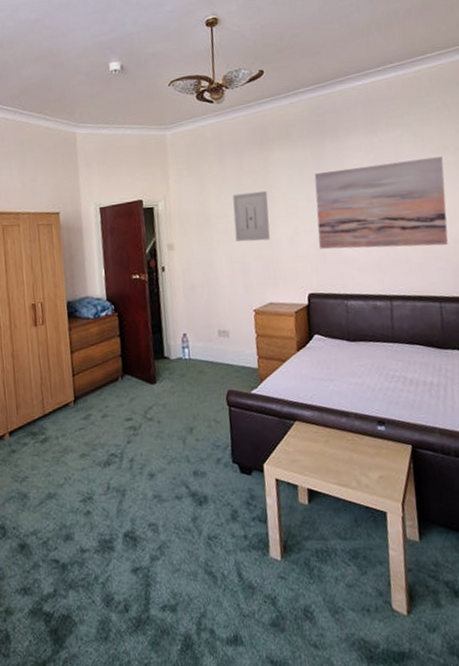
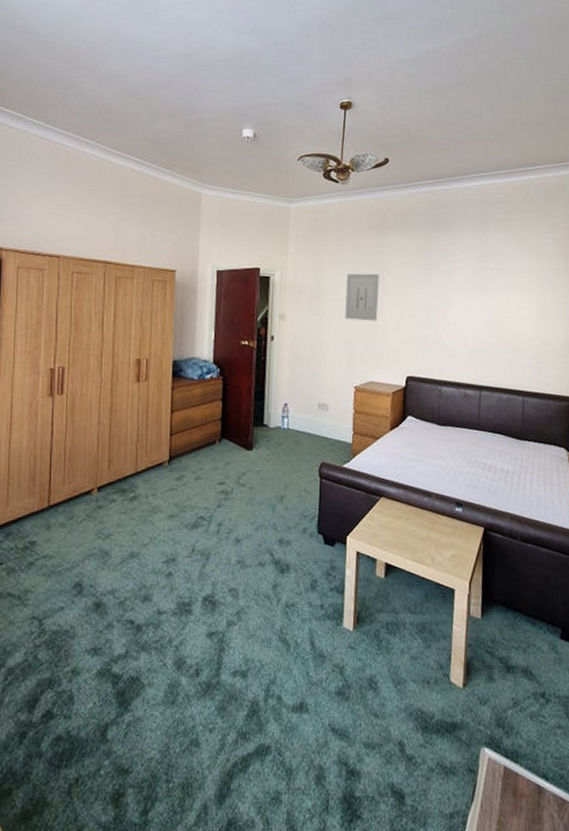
wall art: present [314,156,448,249] -> none [421,262,540,344]

